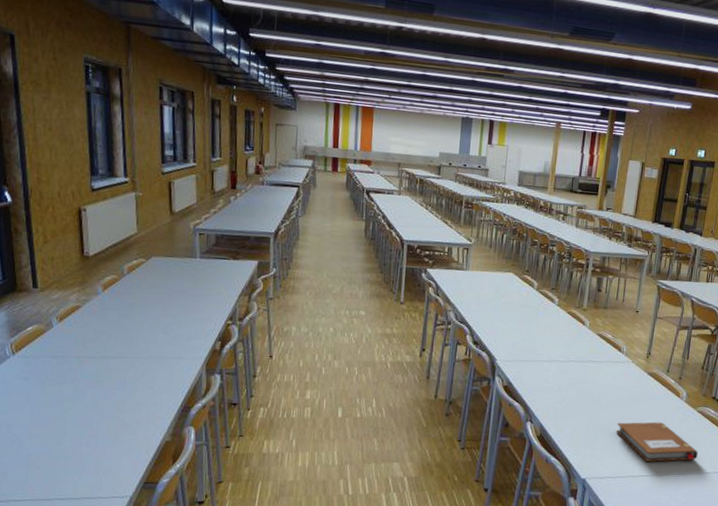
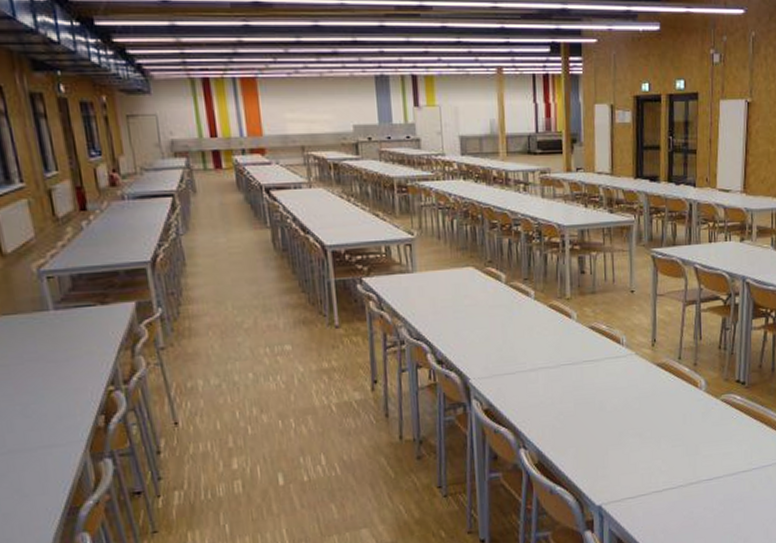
notebook: present [615,422,698,462] -> none [628,421,729,471]

